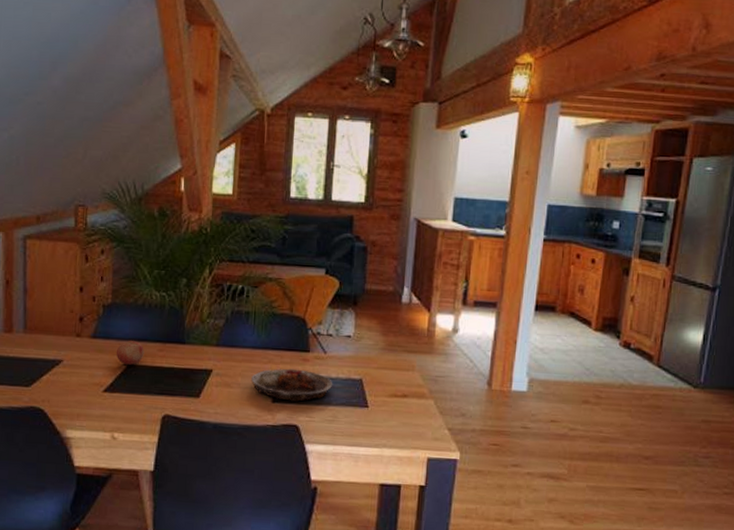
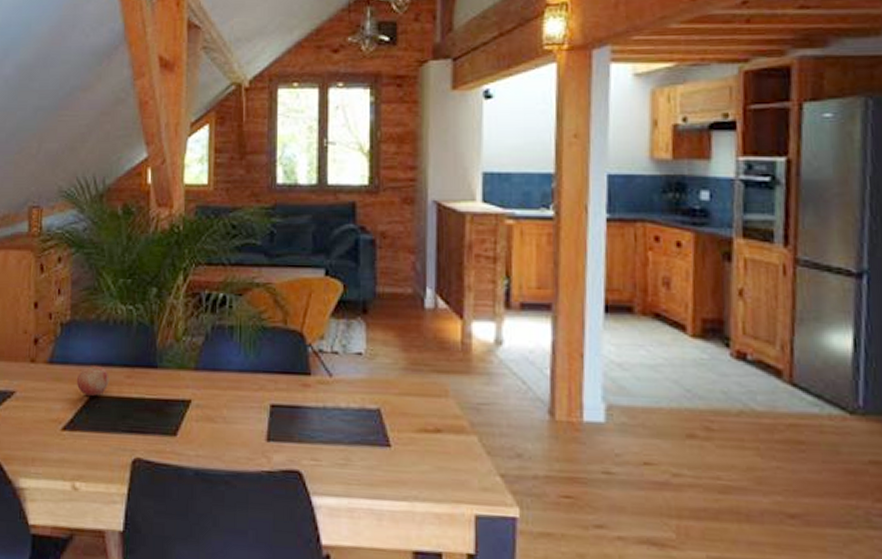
plate: present [251,368,333,402] -> none [239,397,343,440]

